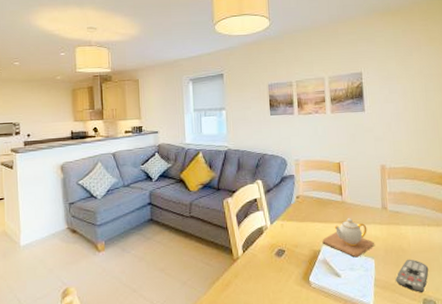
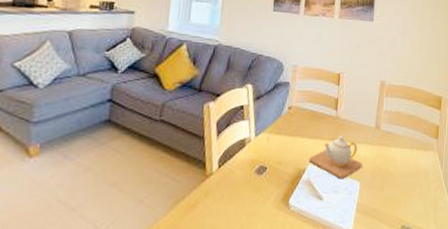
remote control: present [395,259,429,292] -> none [378,183,411,219]

